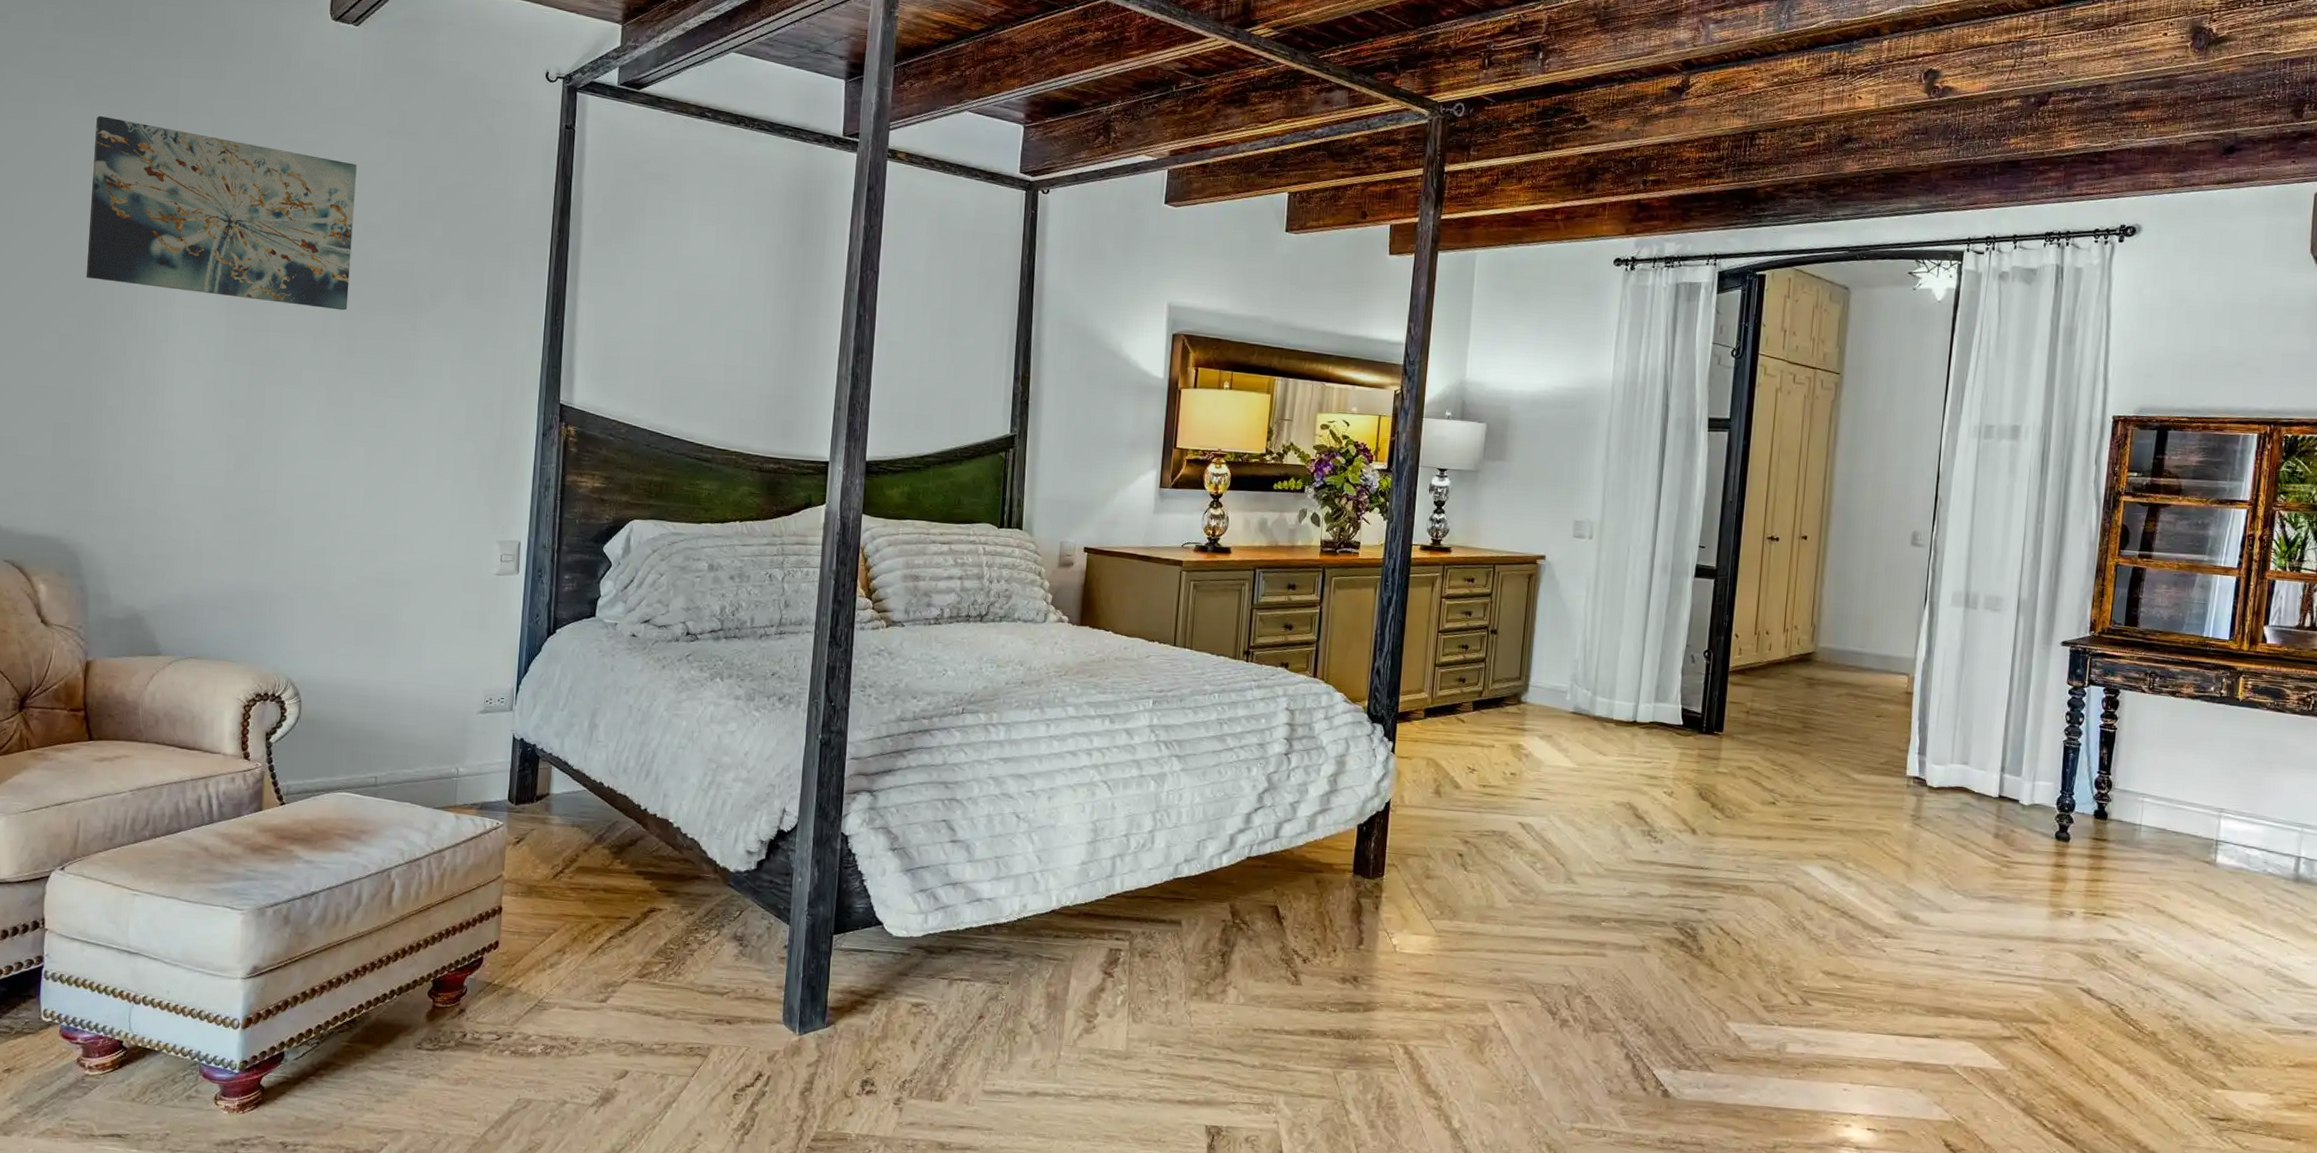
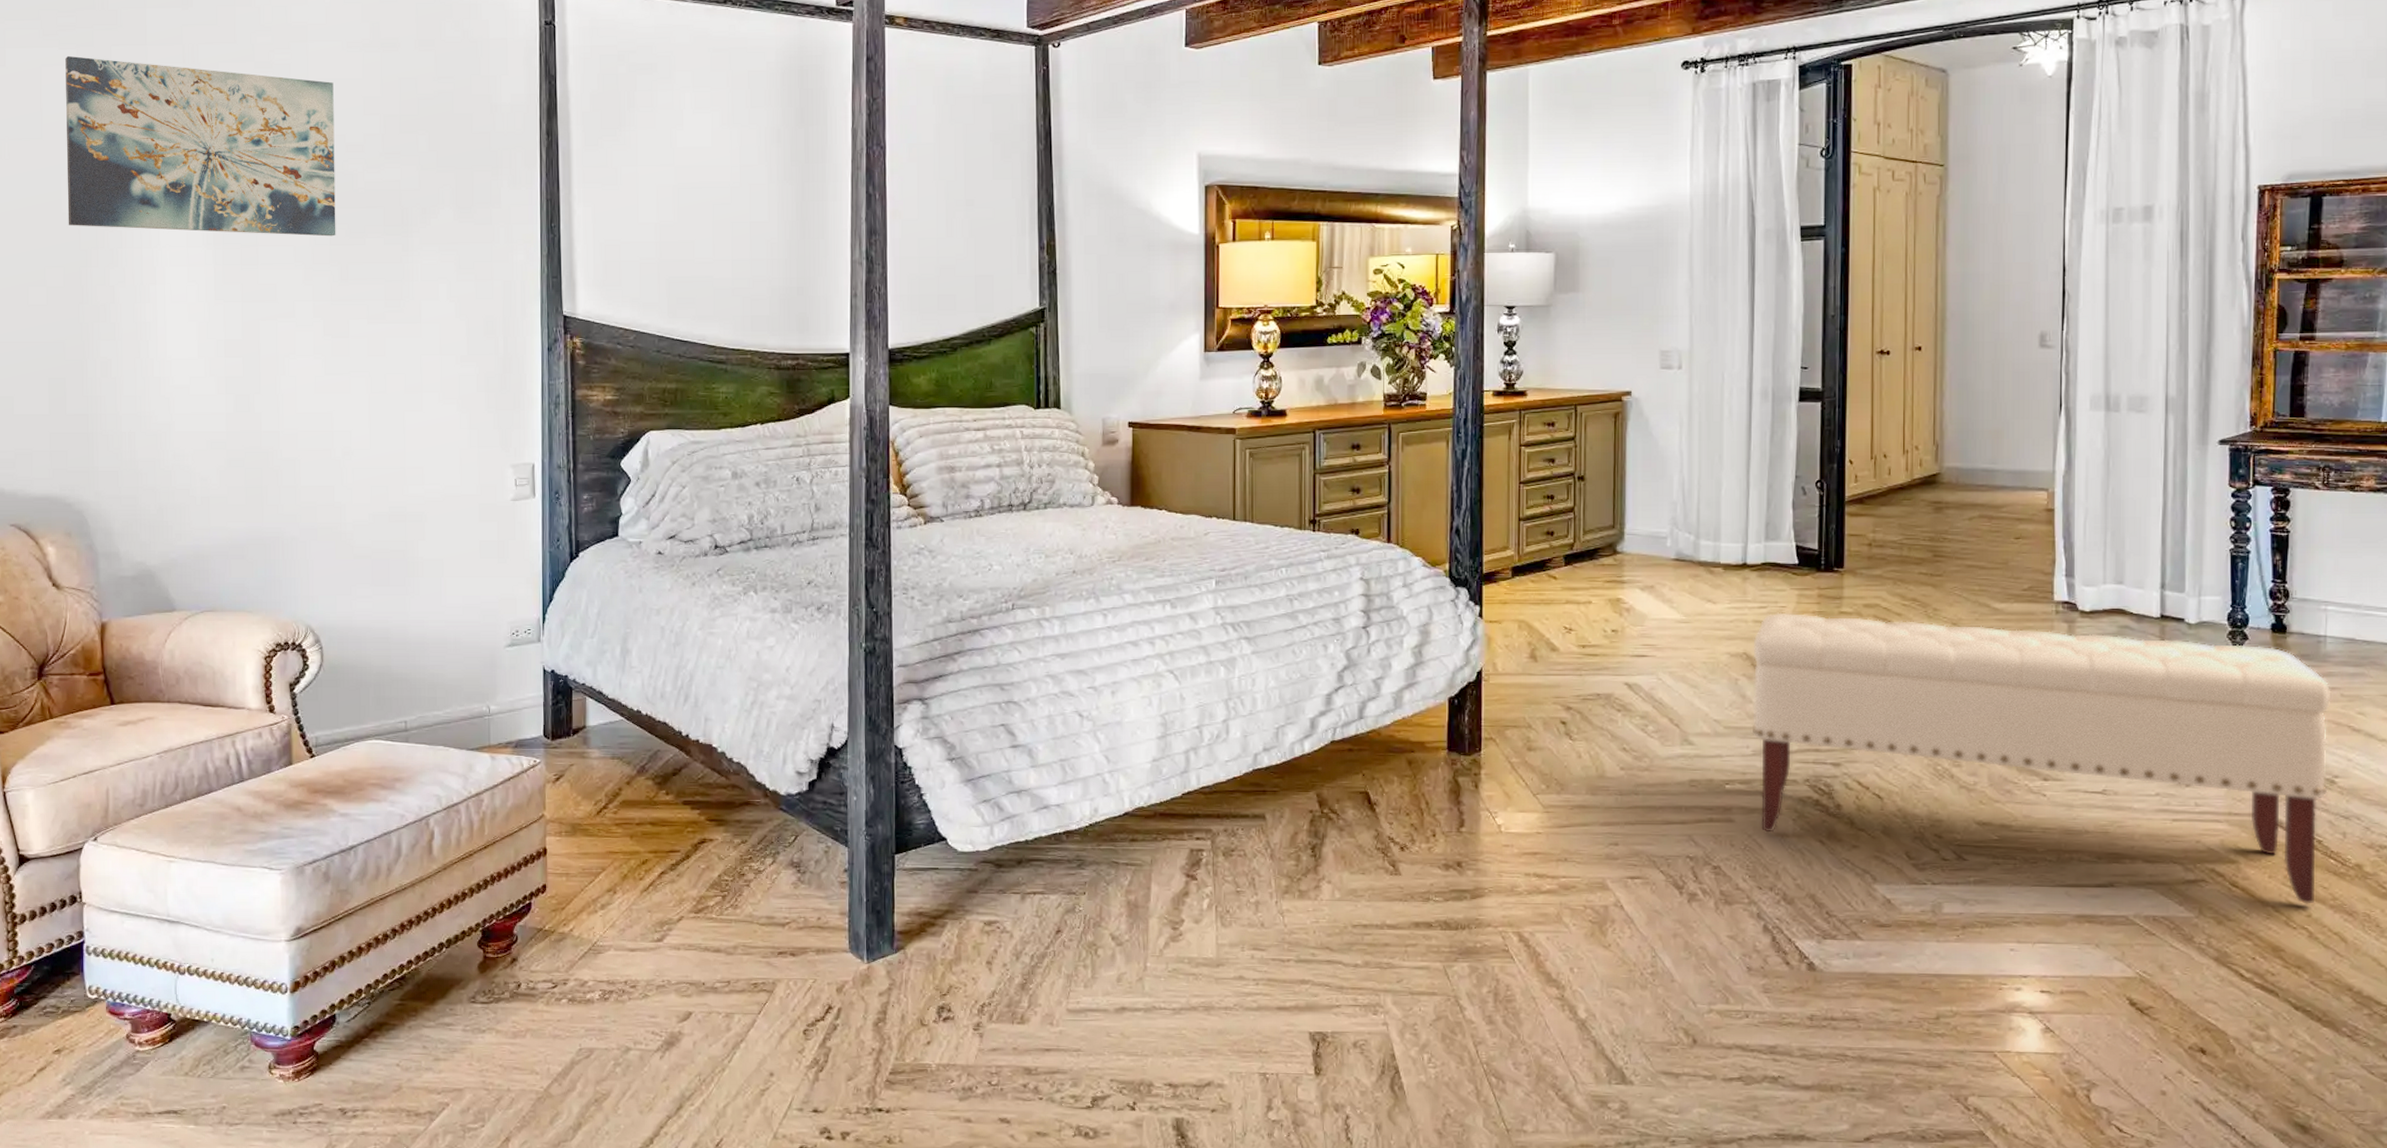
bench: none [1629,768,2142,1065] -> present [1751,612,2331,904]

